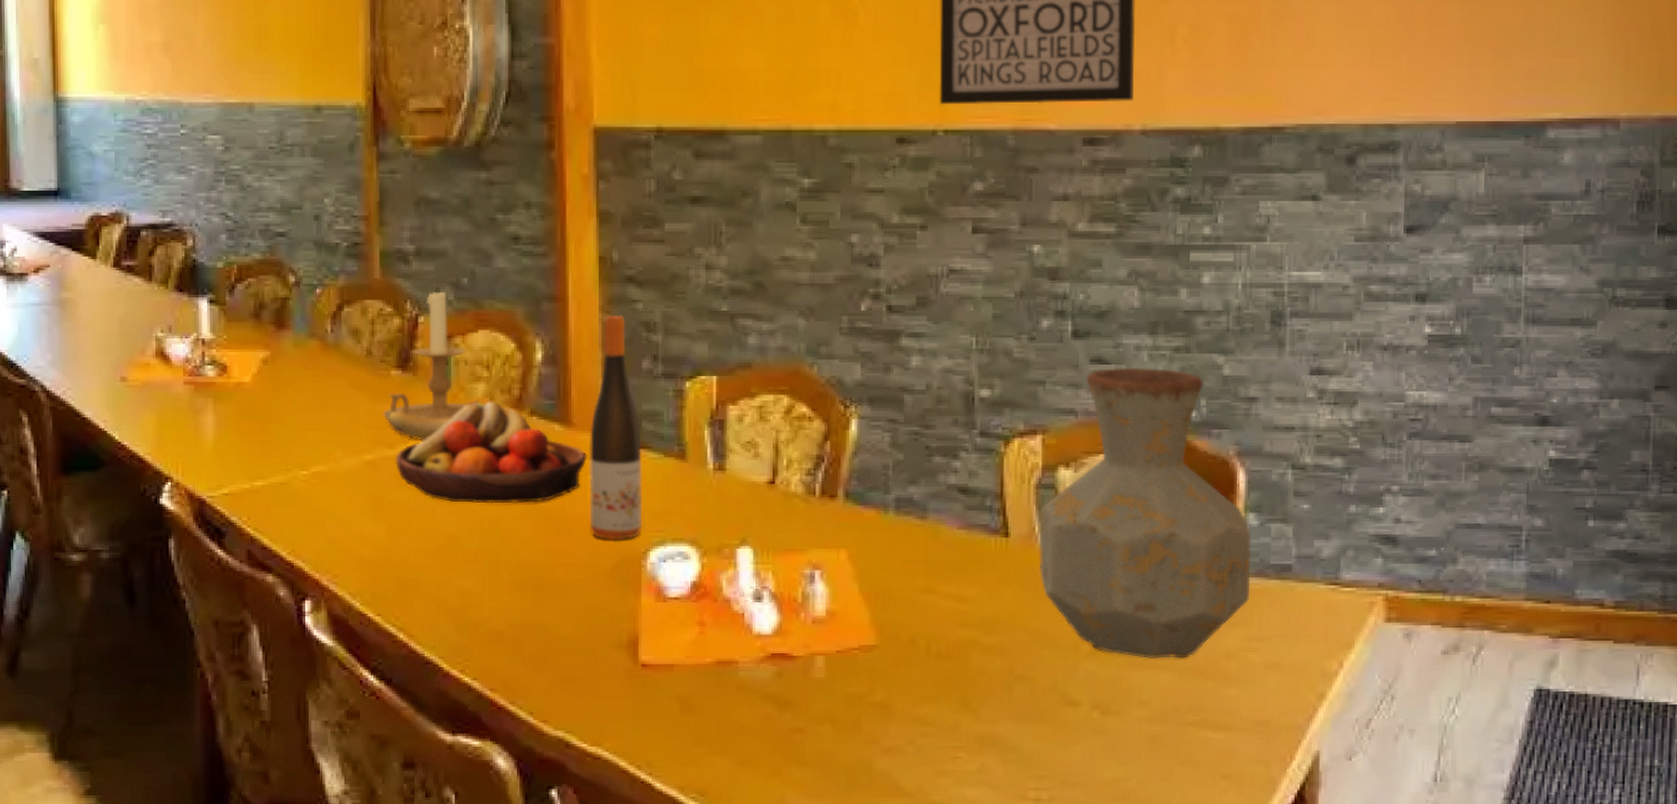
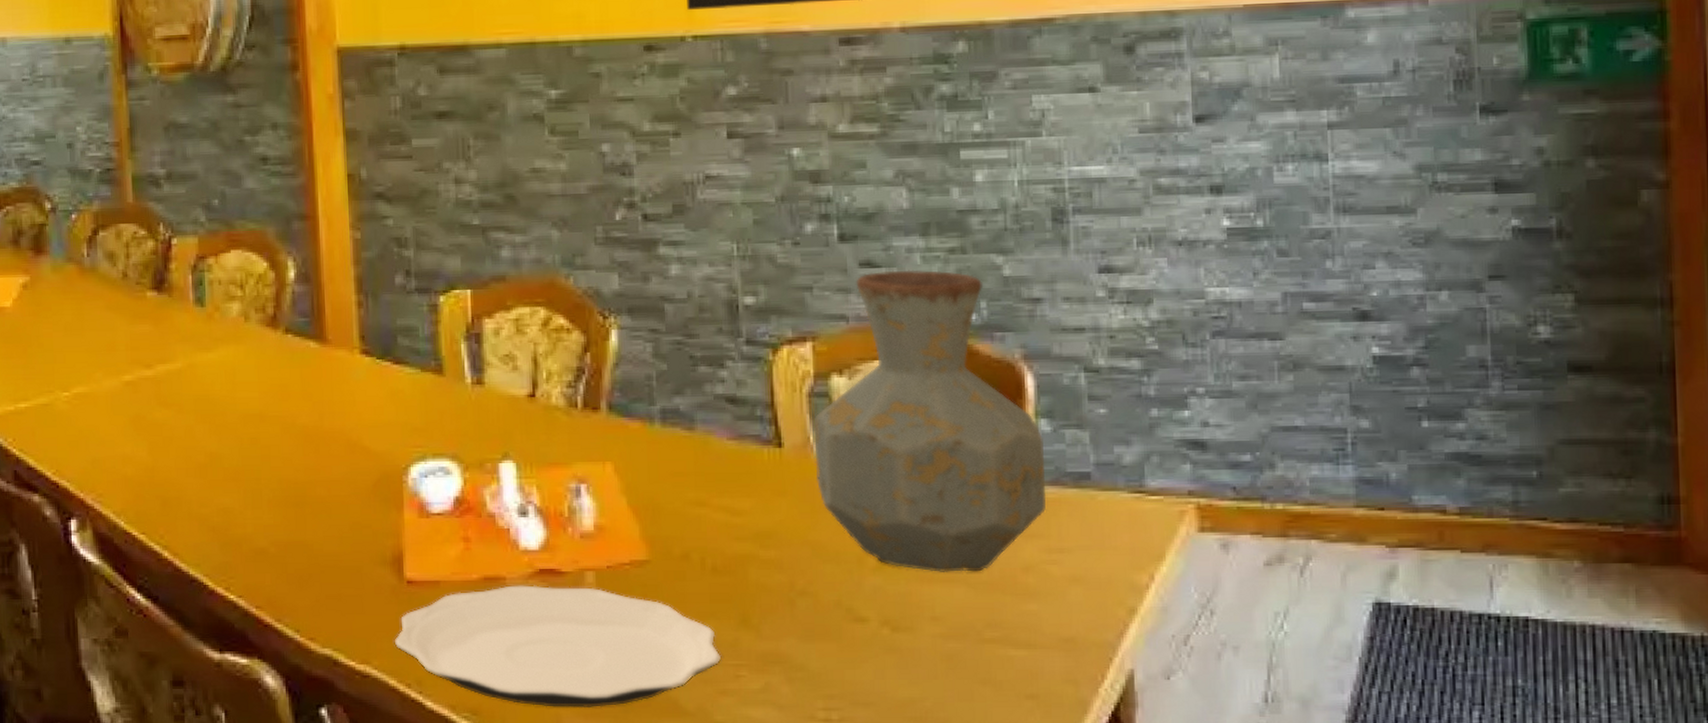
candle holder: present [383,286,469,419] -> none [140,208,224,339]
fruit bowl: present [386,401,587,504] -> none [143,320,344,422]
wine bottle: present [590,314,643,540] -> none [345,231,402,456]
plate: none [627,669,941,788] -> present [395,585,721,707]

